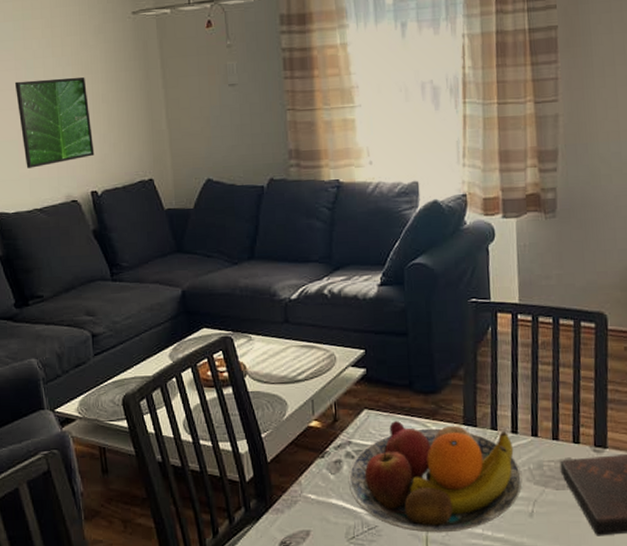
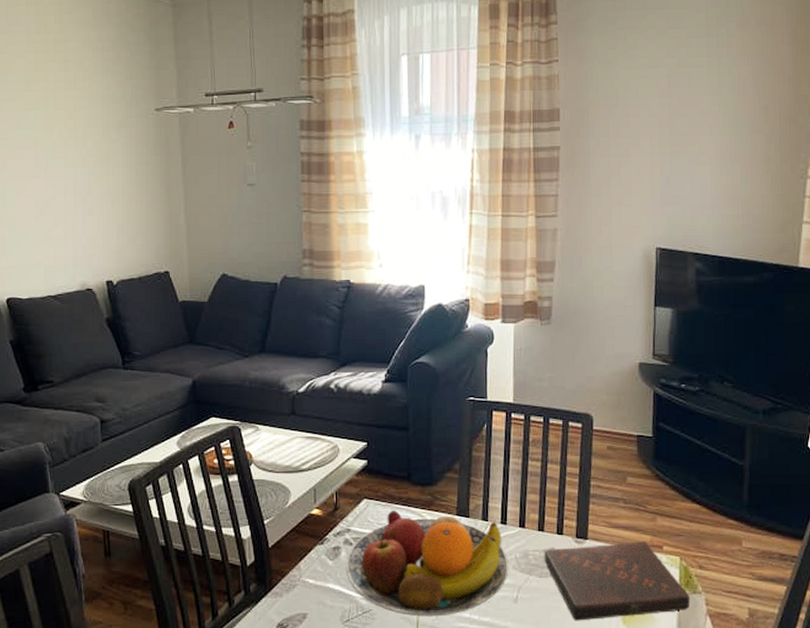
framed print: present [14,77,95,168] -> none [34,168,112,256]

